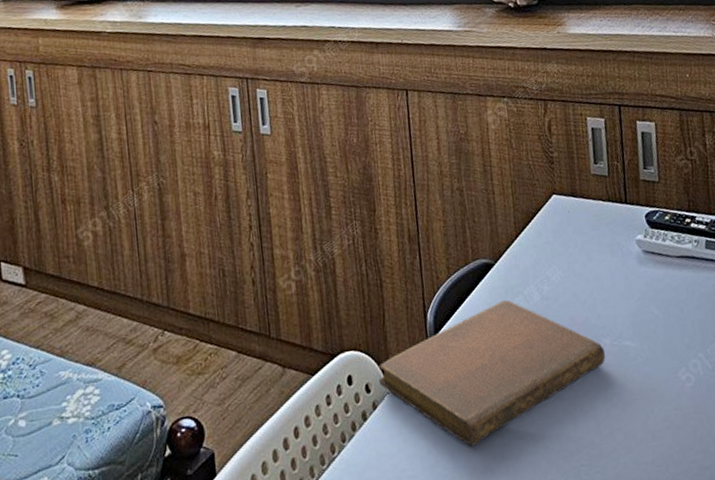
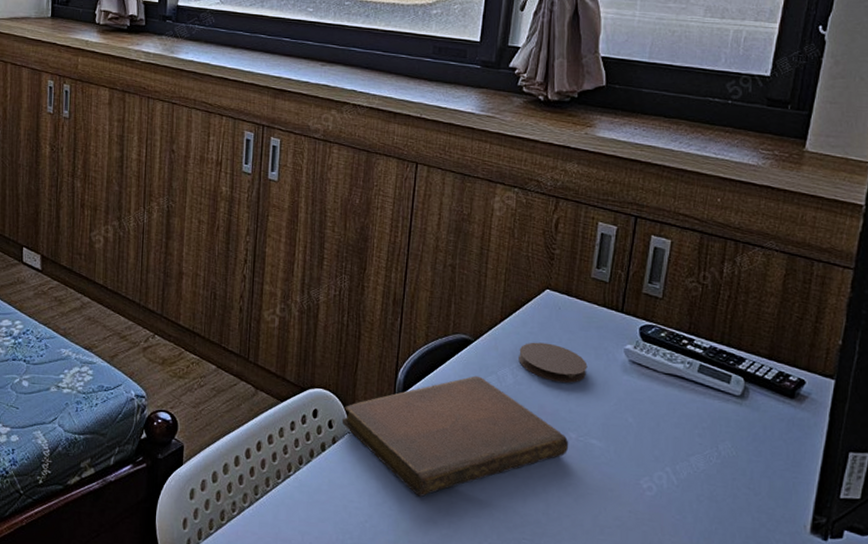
coaster: none [539,249,607,289] -> present [519,342,588,383]

